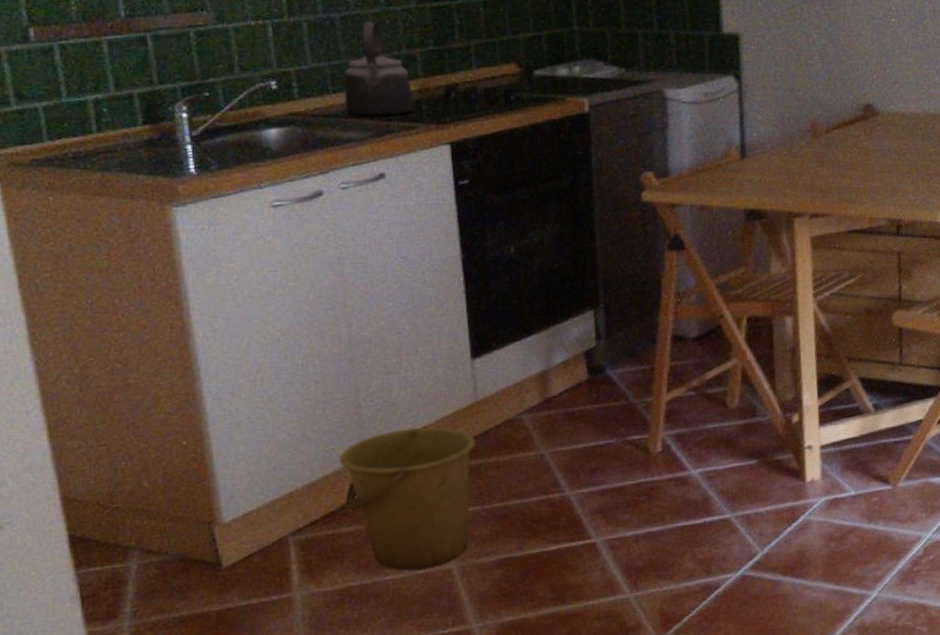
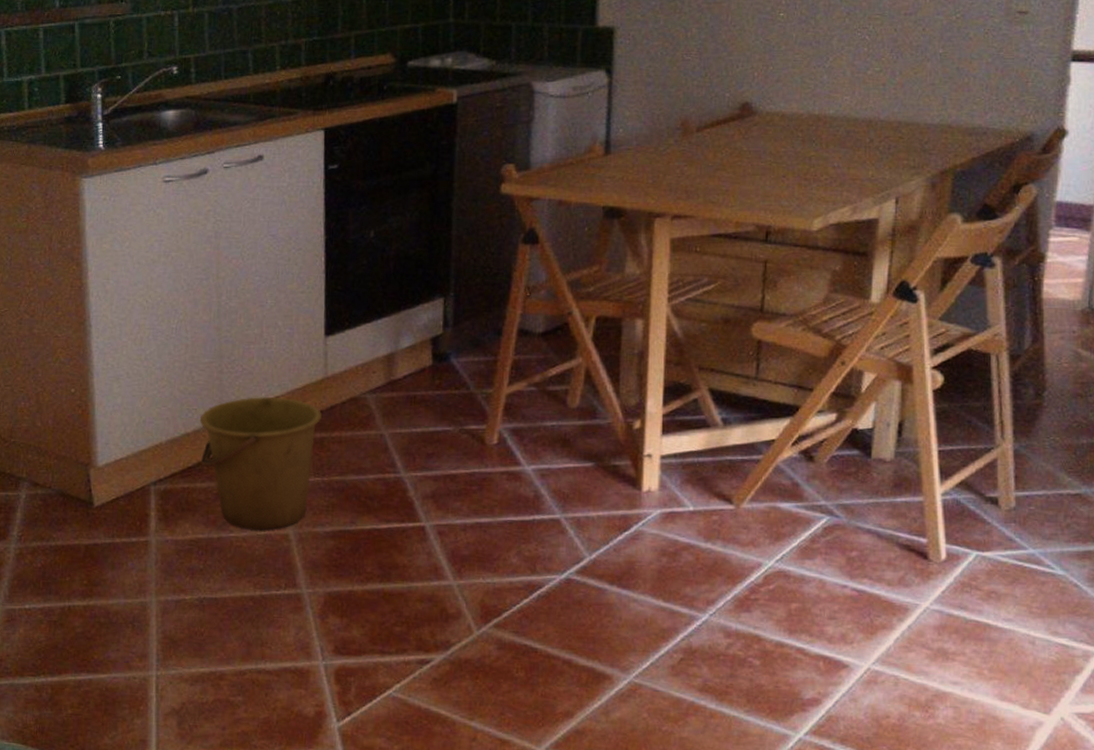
kettle: present [343,21,414,117] -> none [234,12,295,102]

